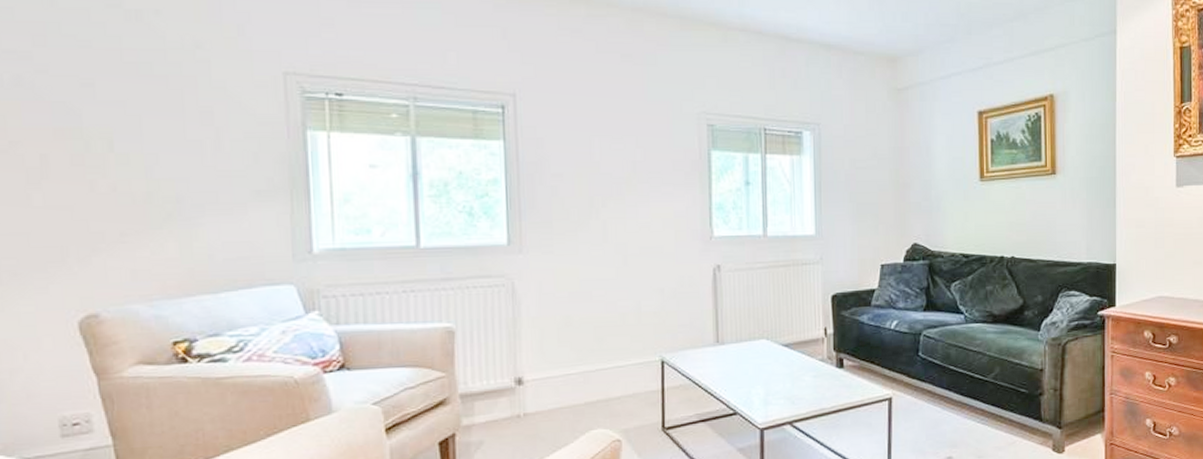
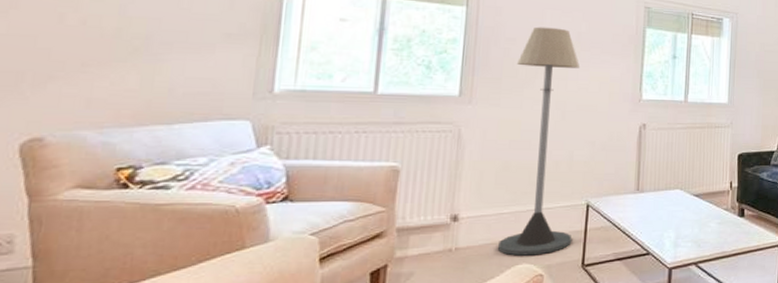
floor lamp: none [567,158,649,420] -> present [498,26,579,256]

